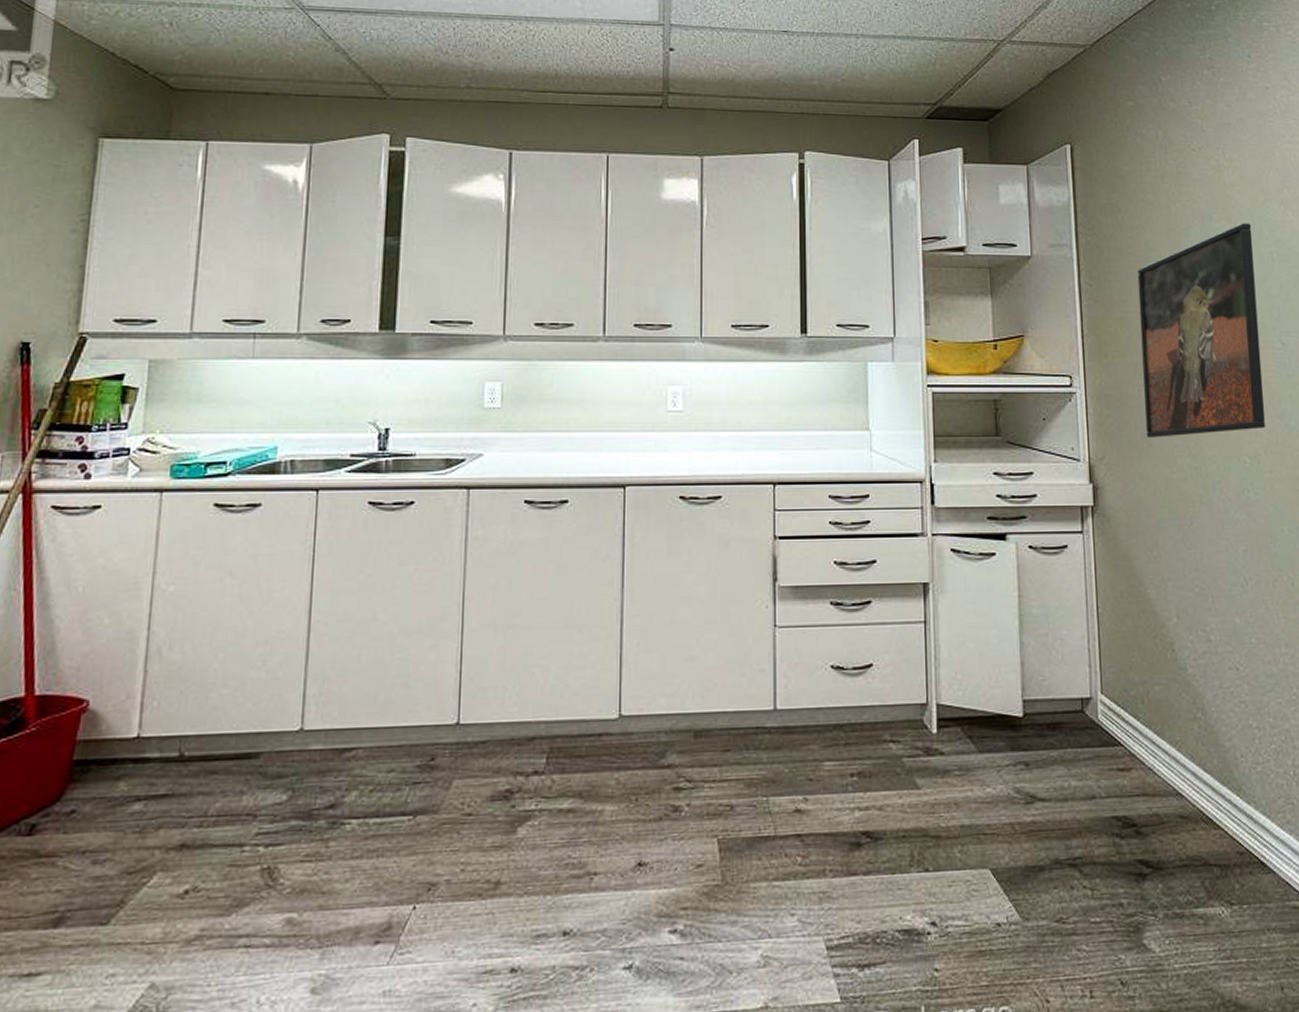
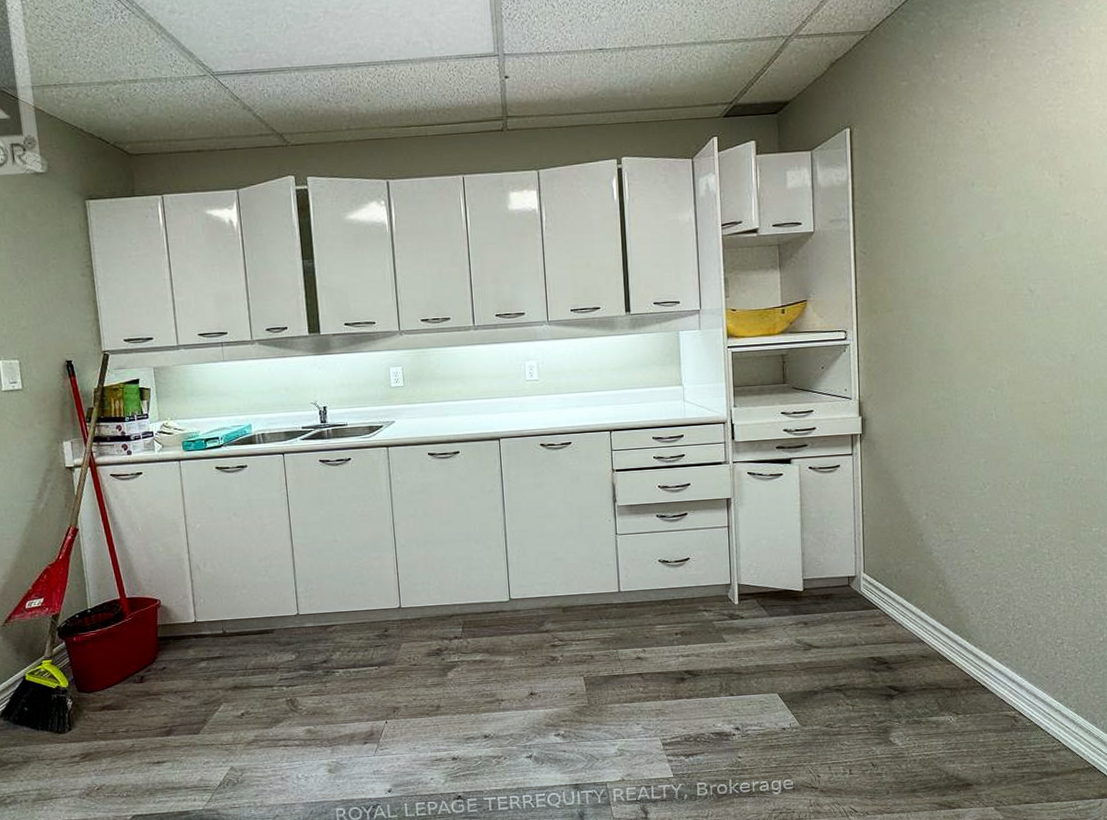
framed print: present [1137,223,1265,438] -> none [905,185,1011,377]

